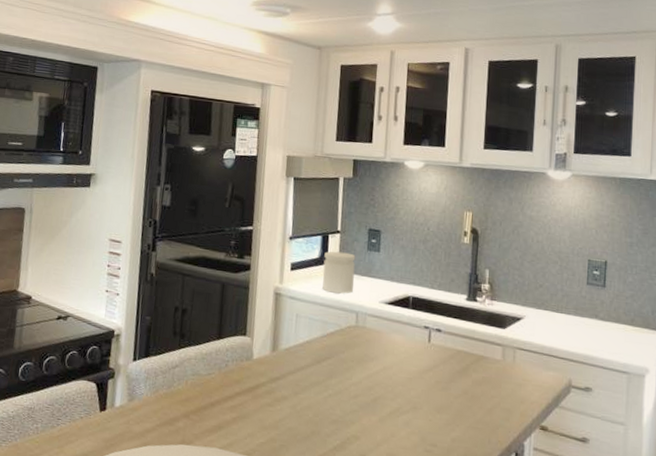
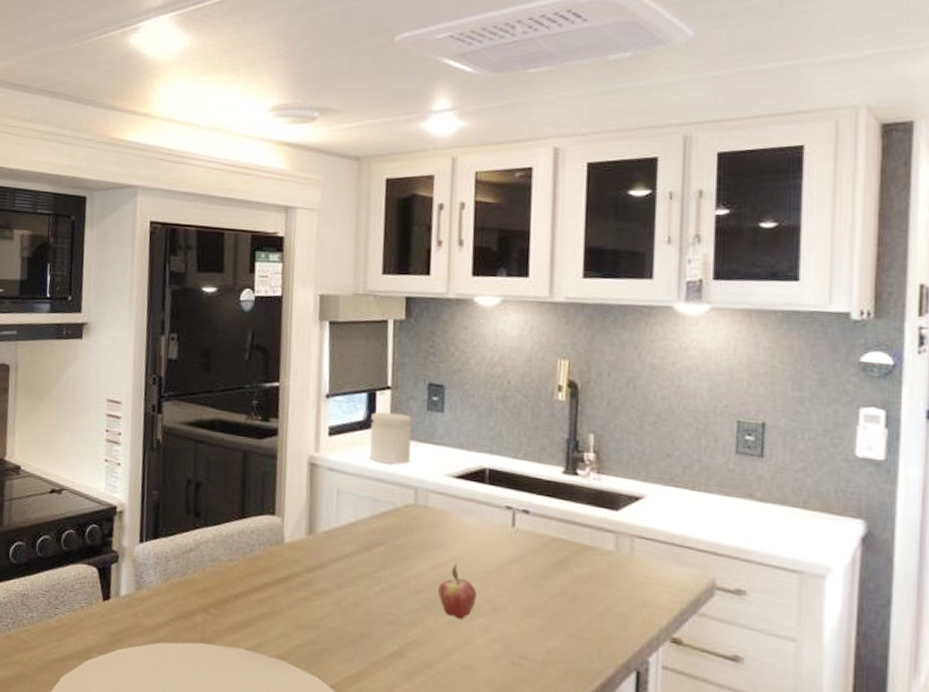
fruit: none [372,372,401,417] -> present [438,563,477,620]

